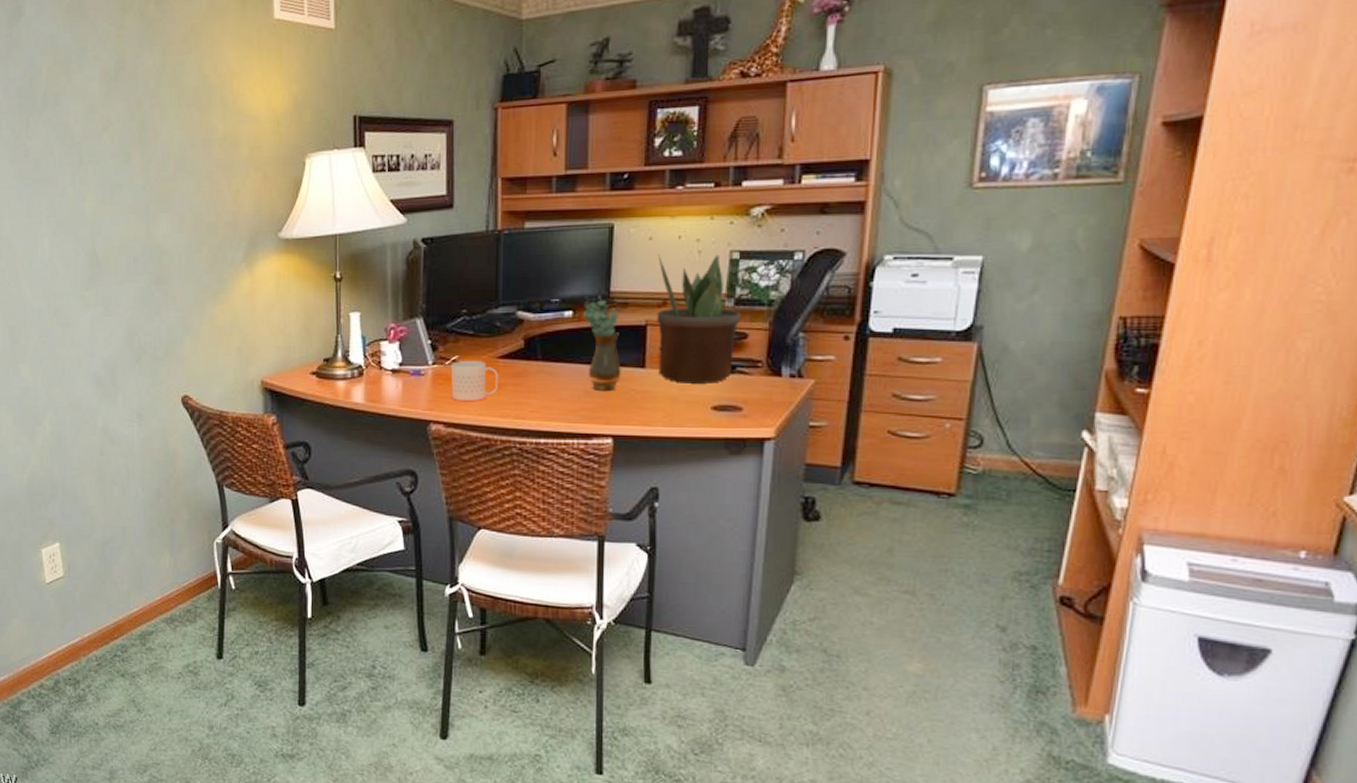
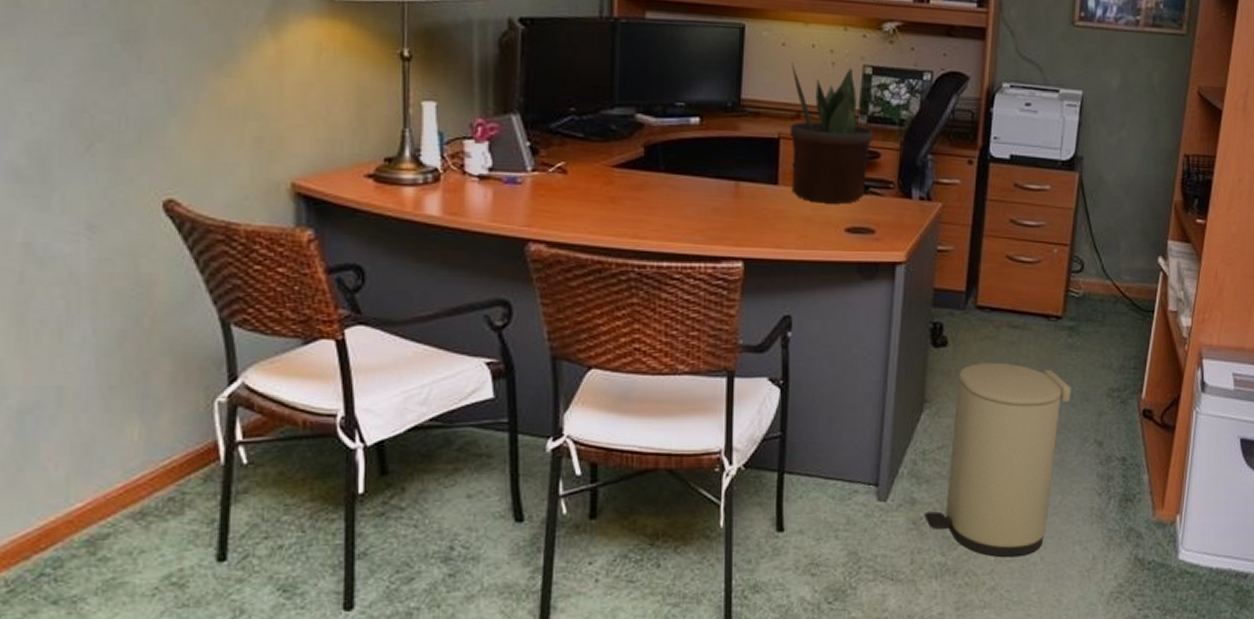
mug: present [451,361,498,402] -> none [555,168,613,218]
vase: present [583,296,621,392] -> none [711,102,753,210]
pedal bin: none [794,538,967,736] -> present [924,362,1072,558]

